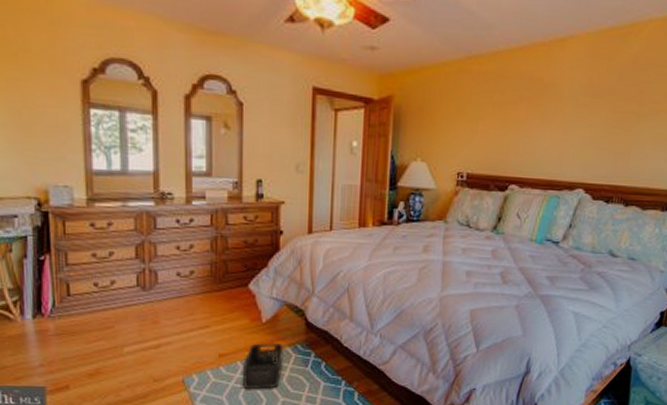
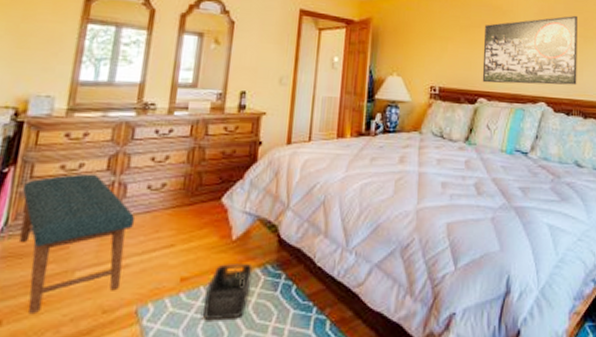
bench: none [60,261,170,381] -> present [18,173,136,315]
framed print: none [514,87,632,170] -> present [482,15,577,85]

